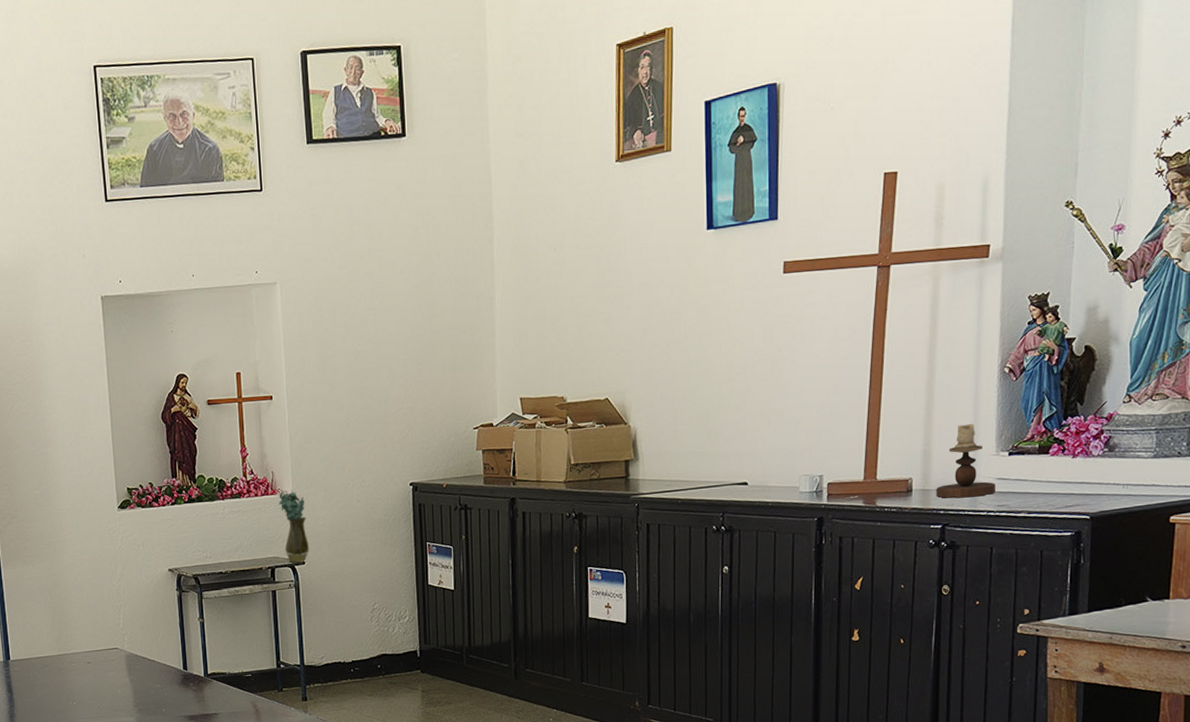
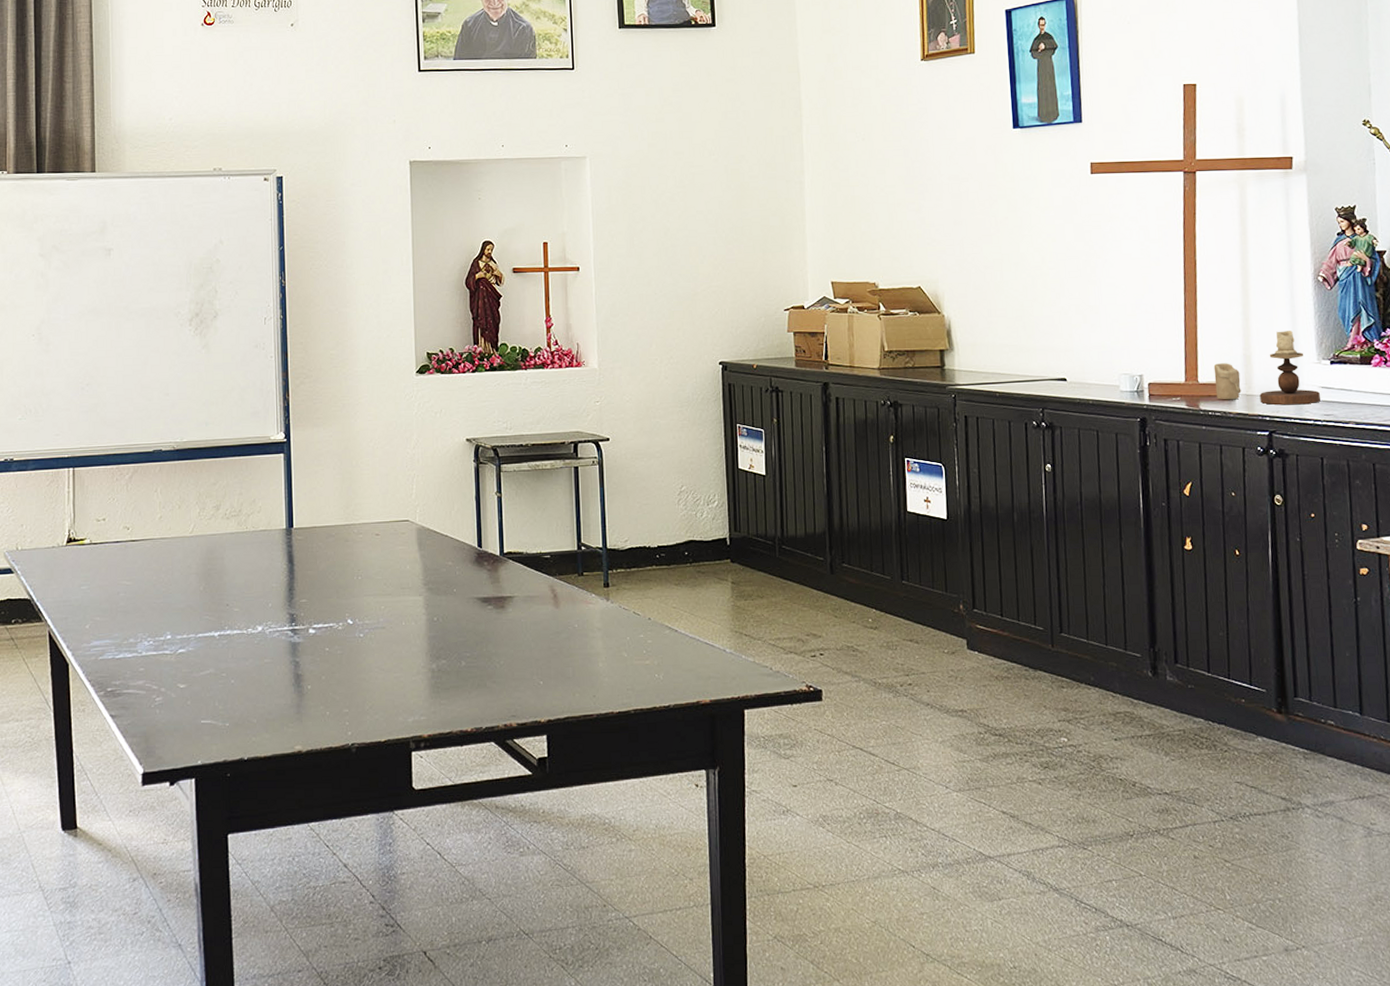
vase: present [278,489,310,563] -> none [583,361,615,439]
candle: none [893,459,918,496] -> present [1213,363,1242,400]

